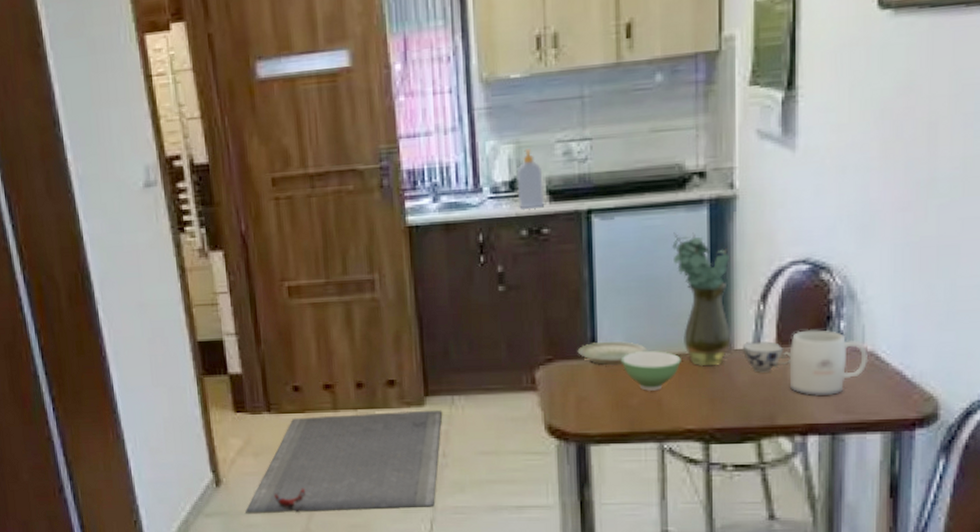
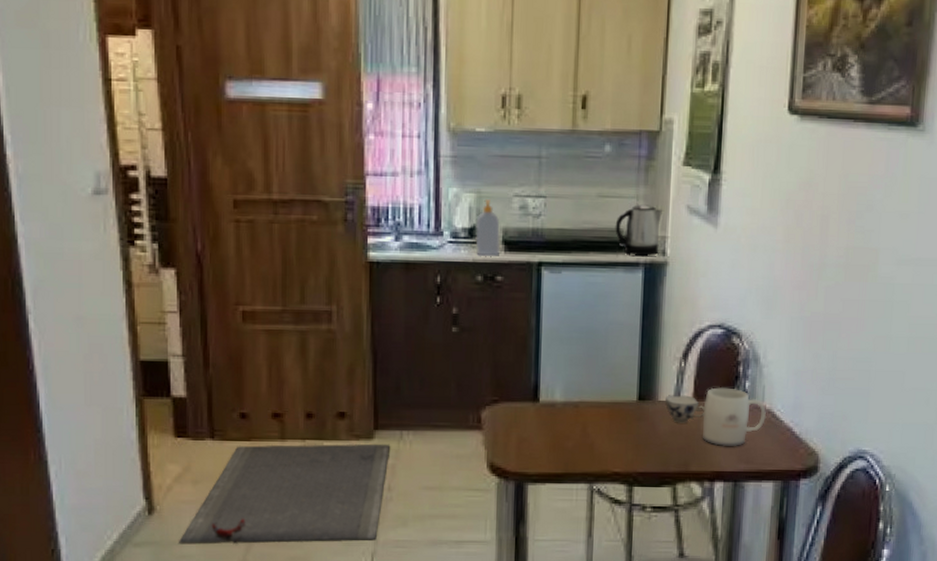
plate: present [577,341,648,366] -> none [521,386,585,410]
bowl: present [620,351,681,391] -> none [559,398,613,435]
kettle: none [672,134,727,193] -> present [615,204,662,257]
vase: present [672,232,731,367] -> none [610,290,659,415]

